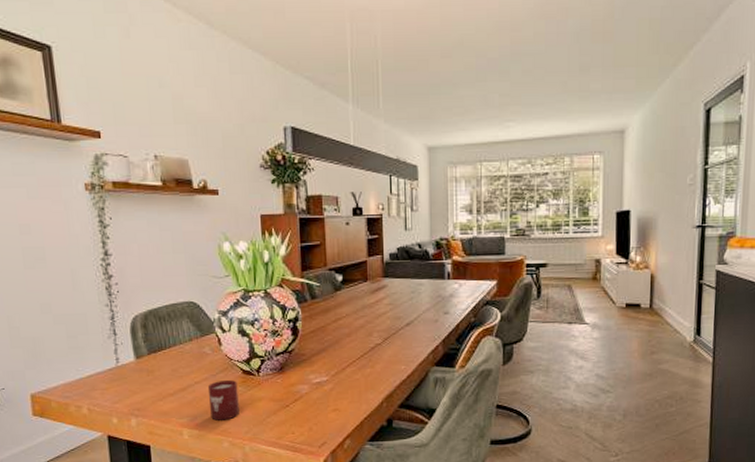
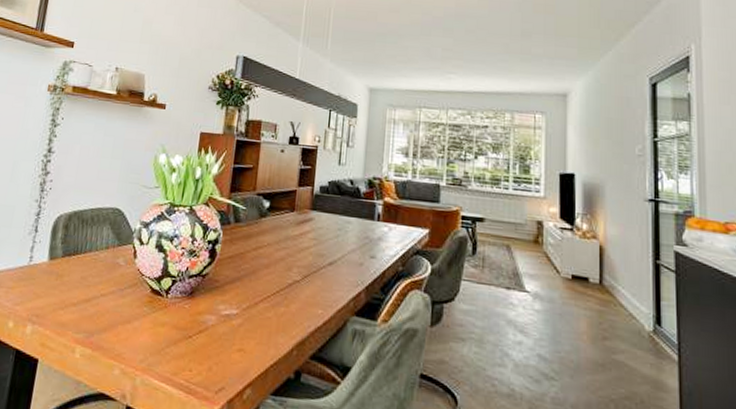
cup: present [207,379,240,421] -> none [108,296,144,343]

